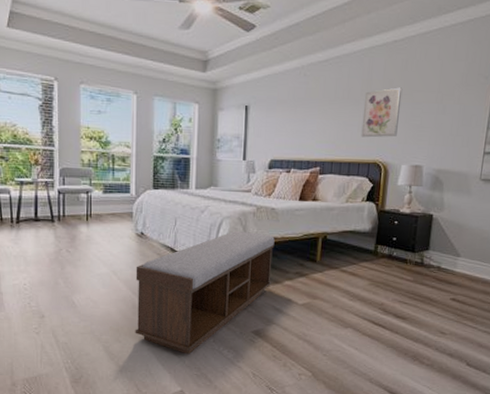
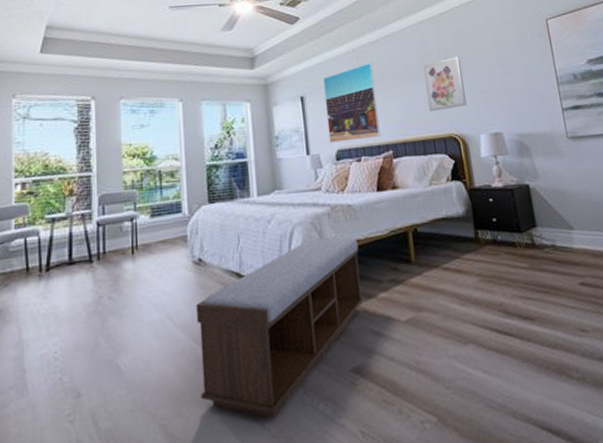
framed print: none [265,82,318,154] -> present [322,63,381,143]

